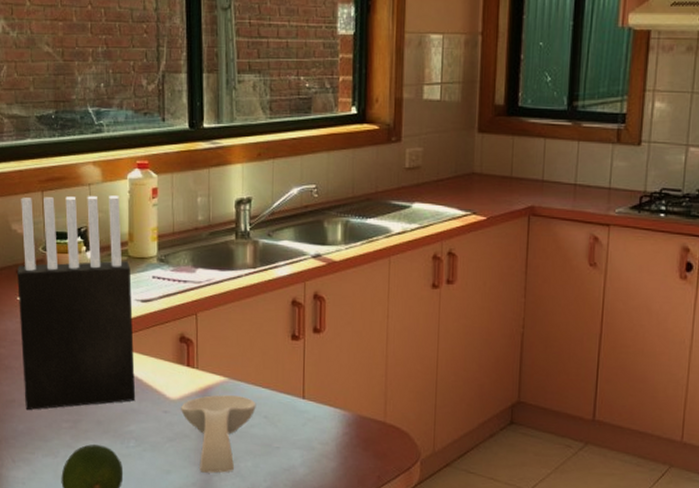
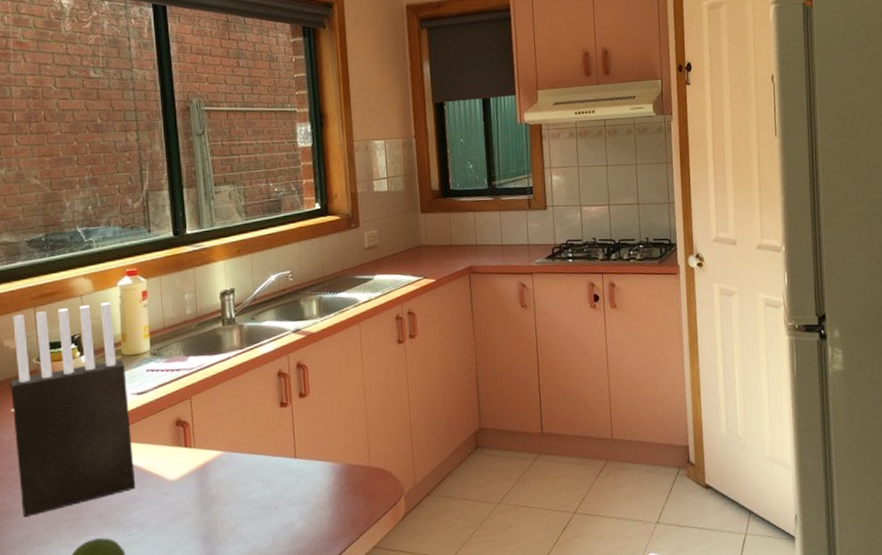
spoon rest: present [181,395,256,473] -> none [181,466,253,545]

